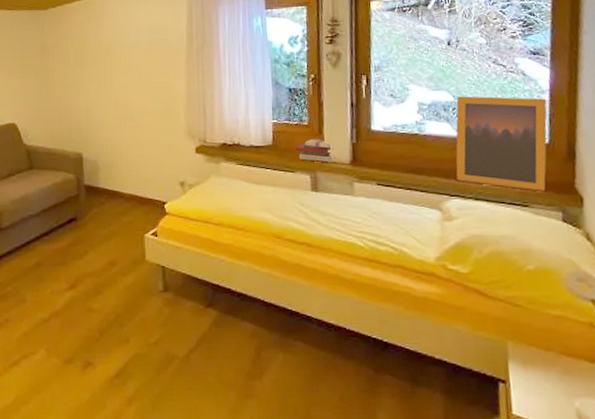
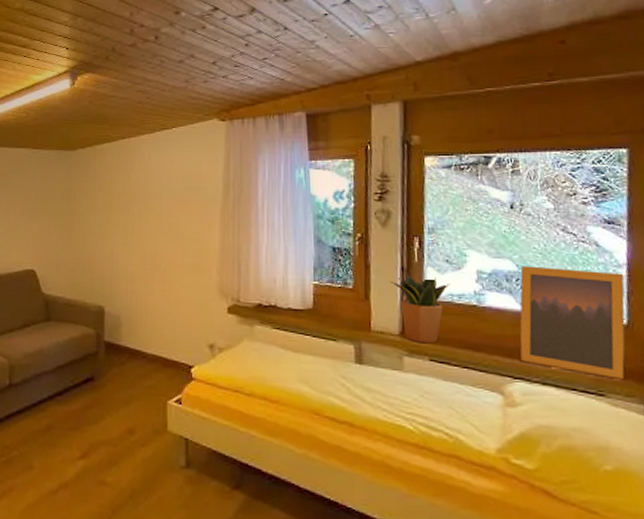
books: present [296,139,336,164] -> none [339,305,384,334]
potted plant: none [341,109,394,170] -> present [390,274,450,344]

